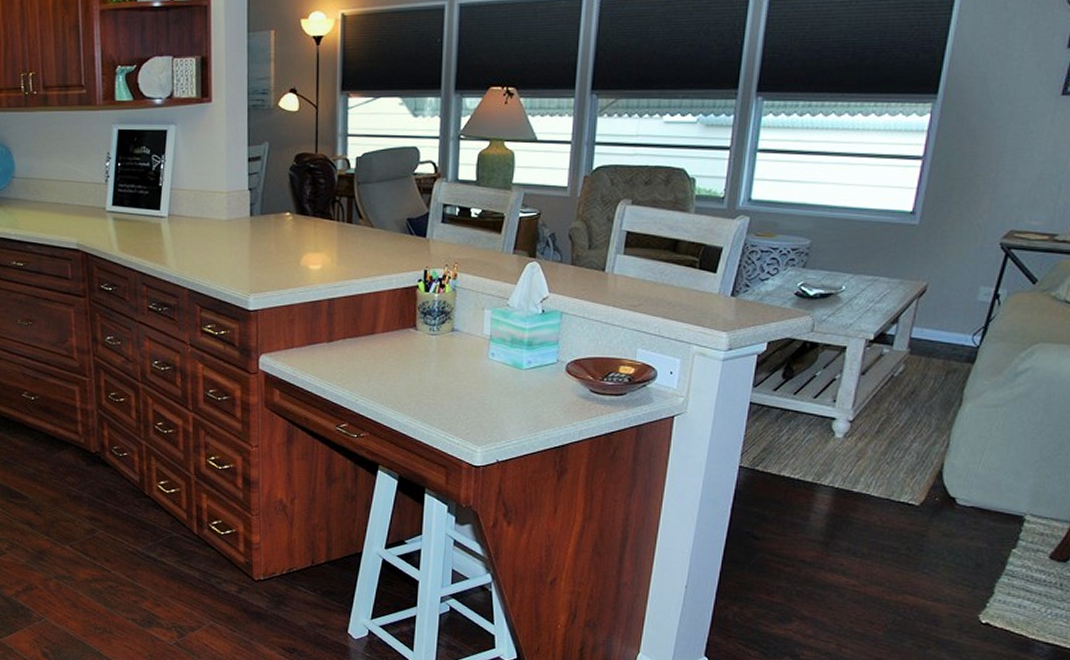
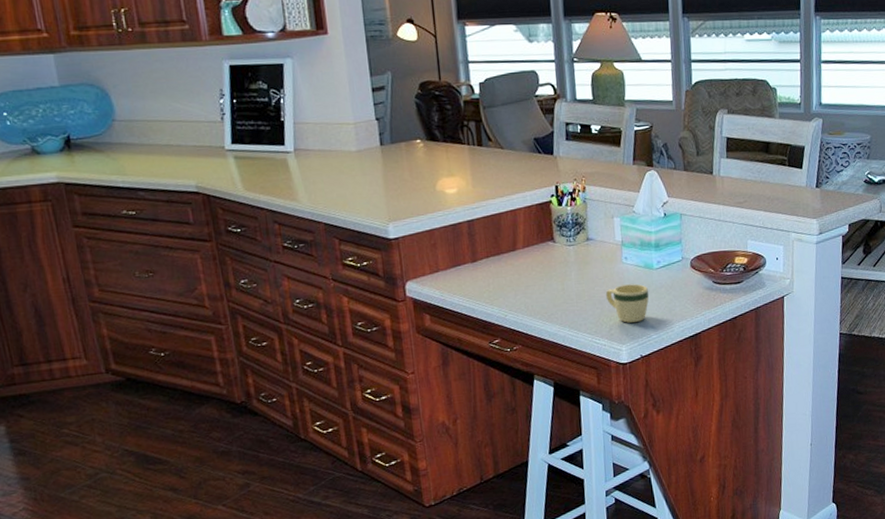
mug: none [465,382,515,424] -> present [605,283,649,323]

